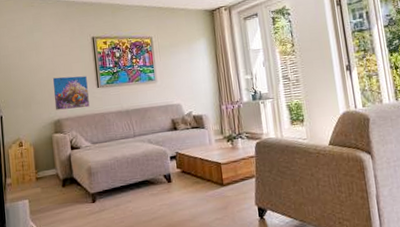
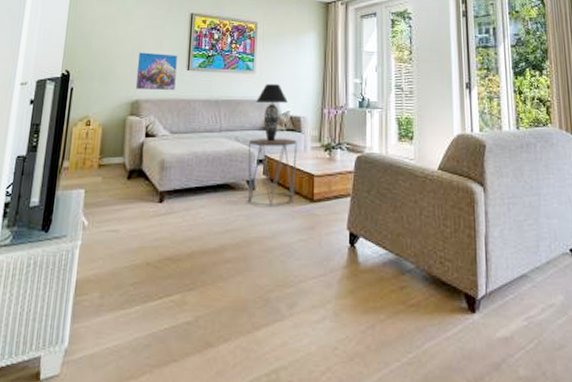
side table: none [160,135,206,195] -> present [248,138,297,206]
table lamp: none [161,89,189,140] -> present [256,84,288,142]

